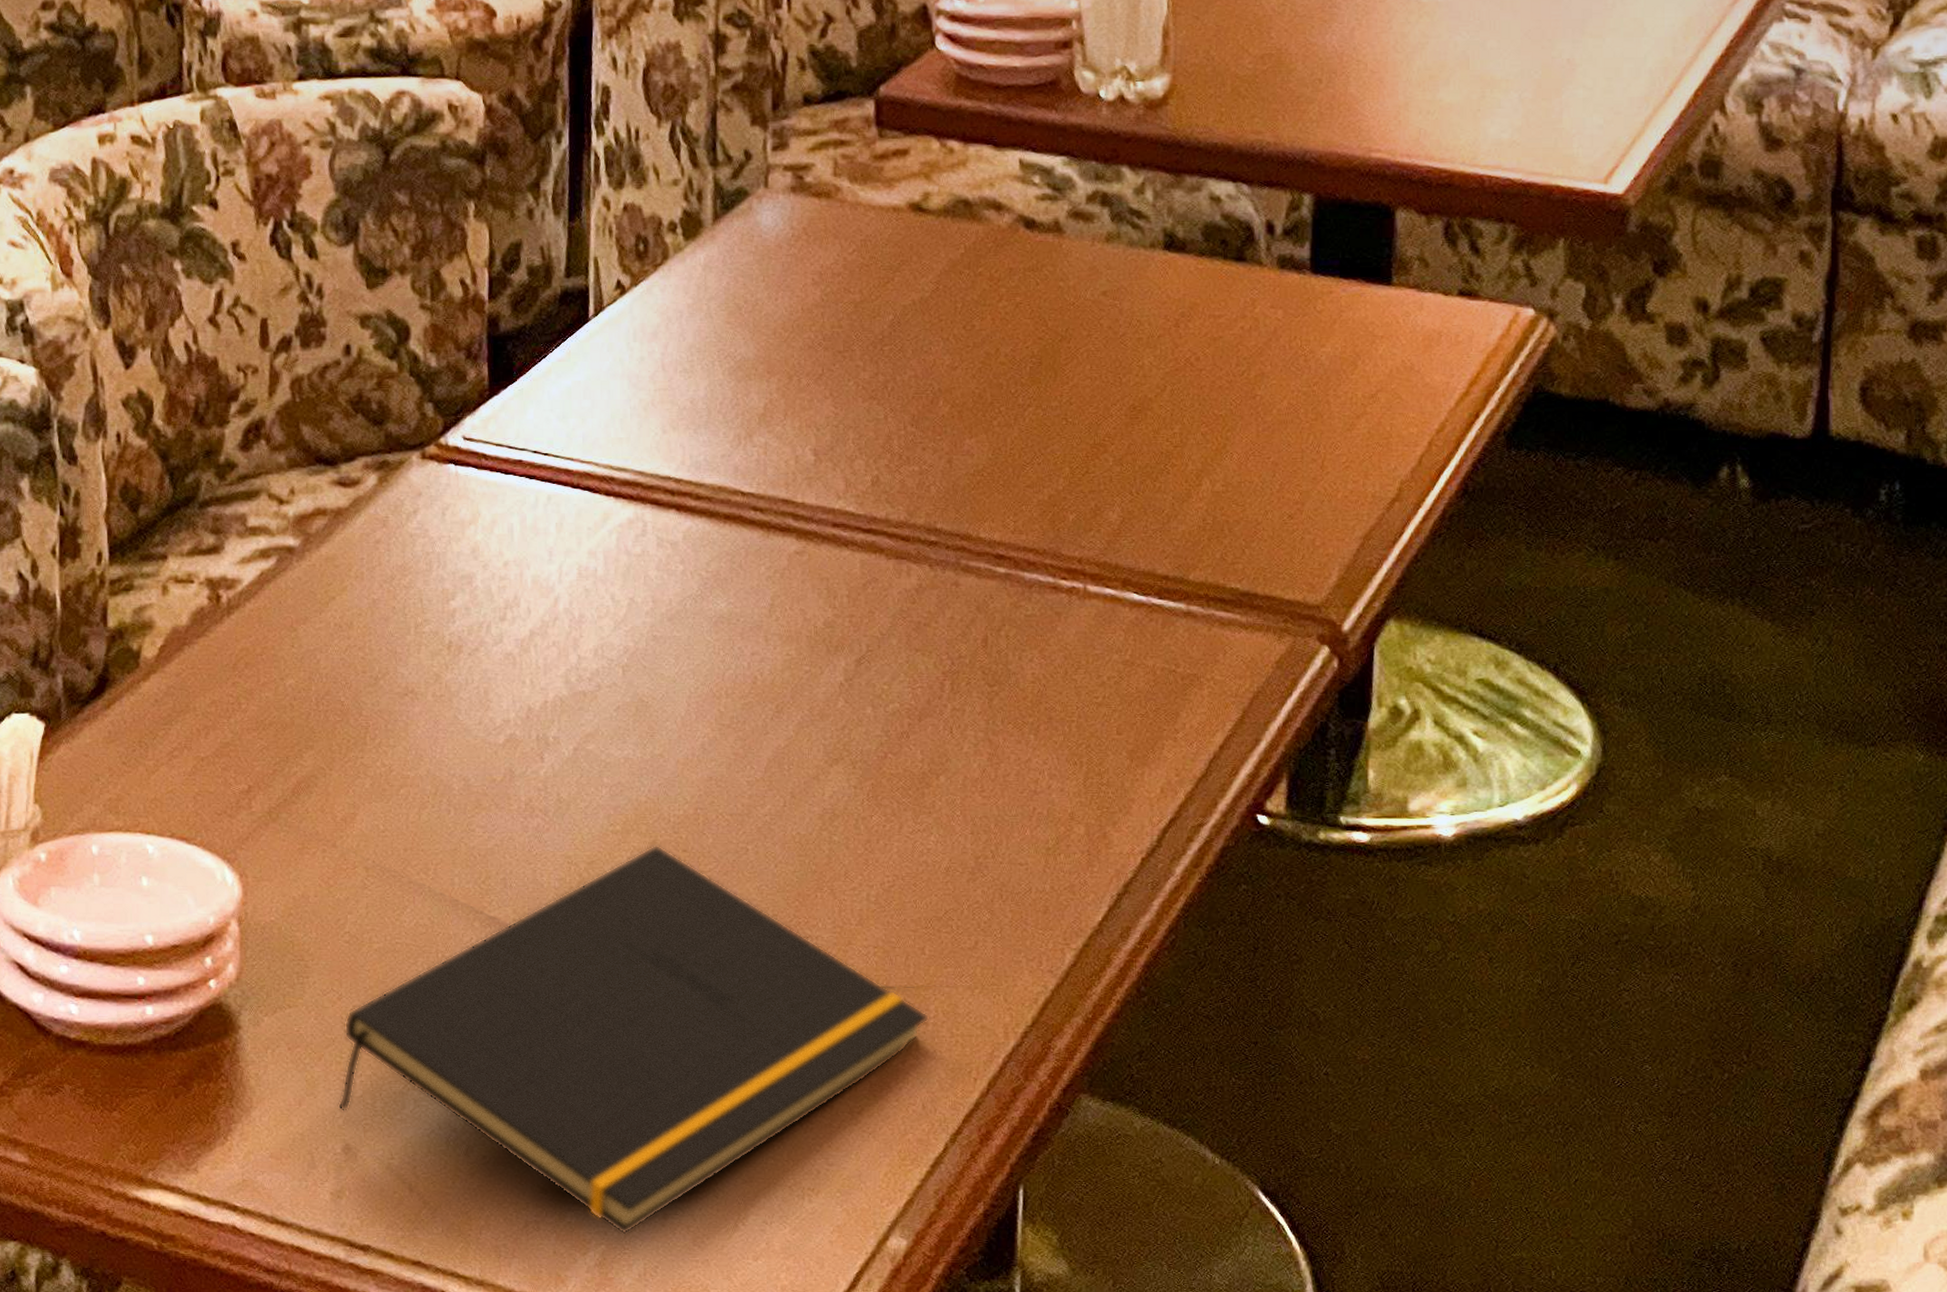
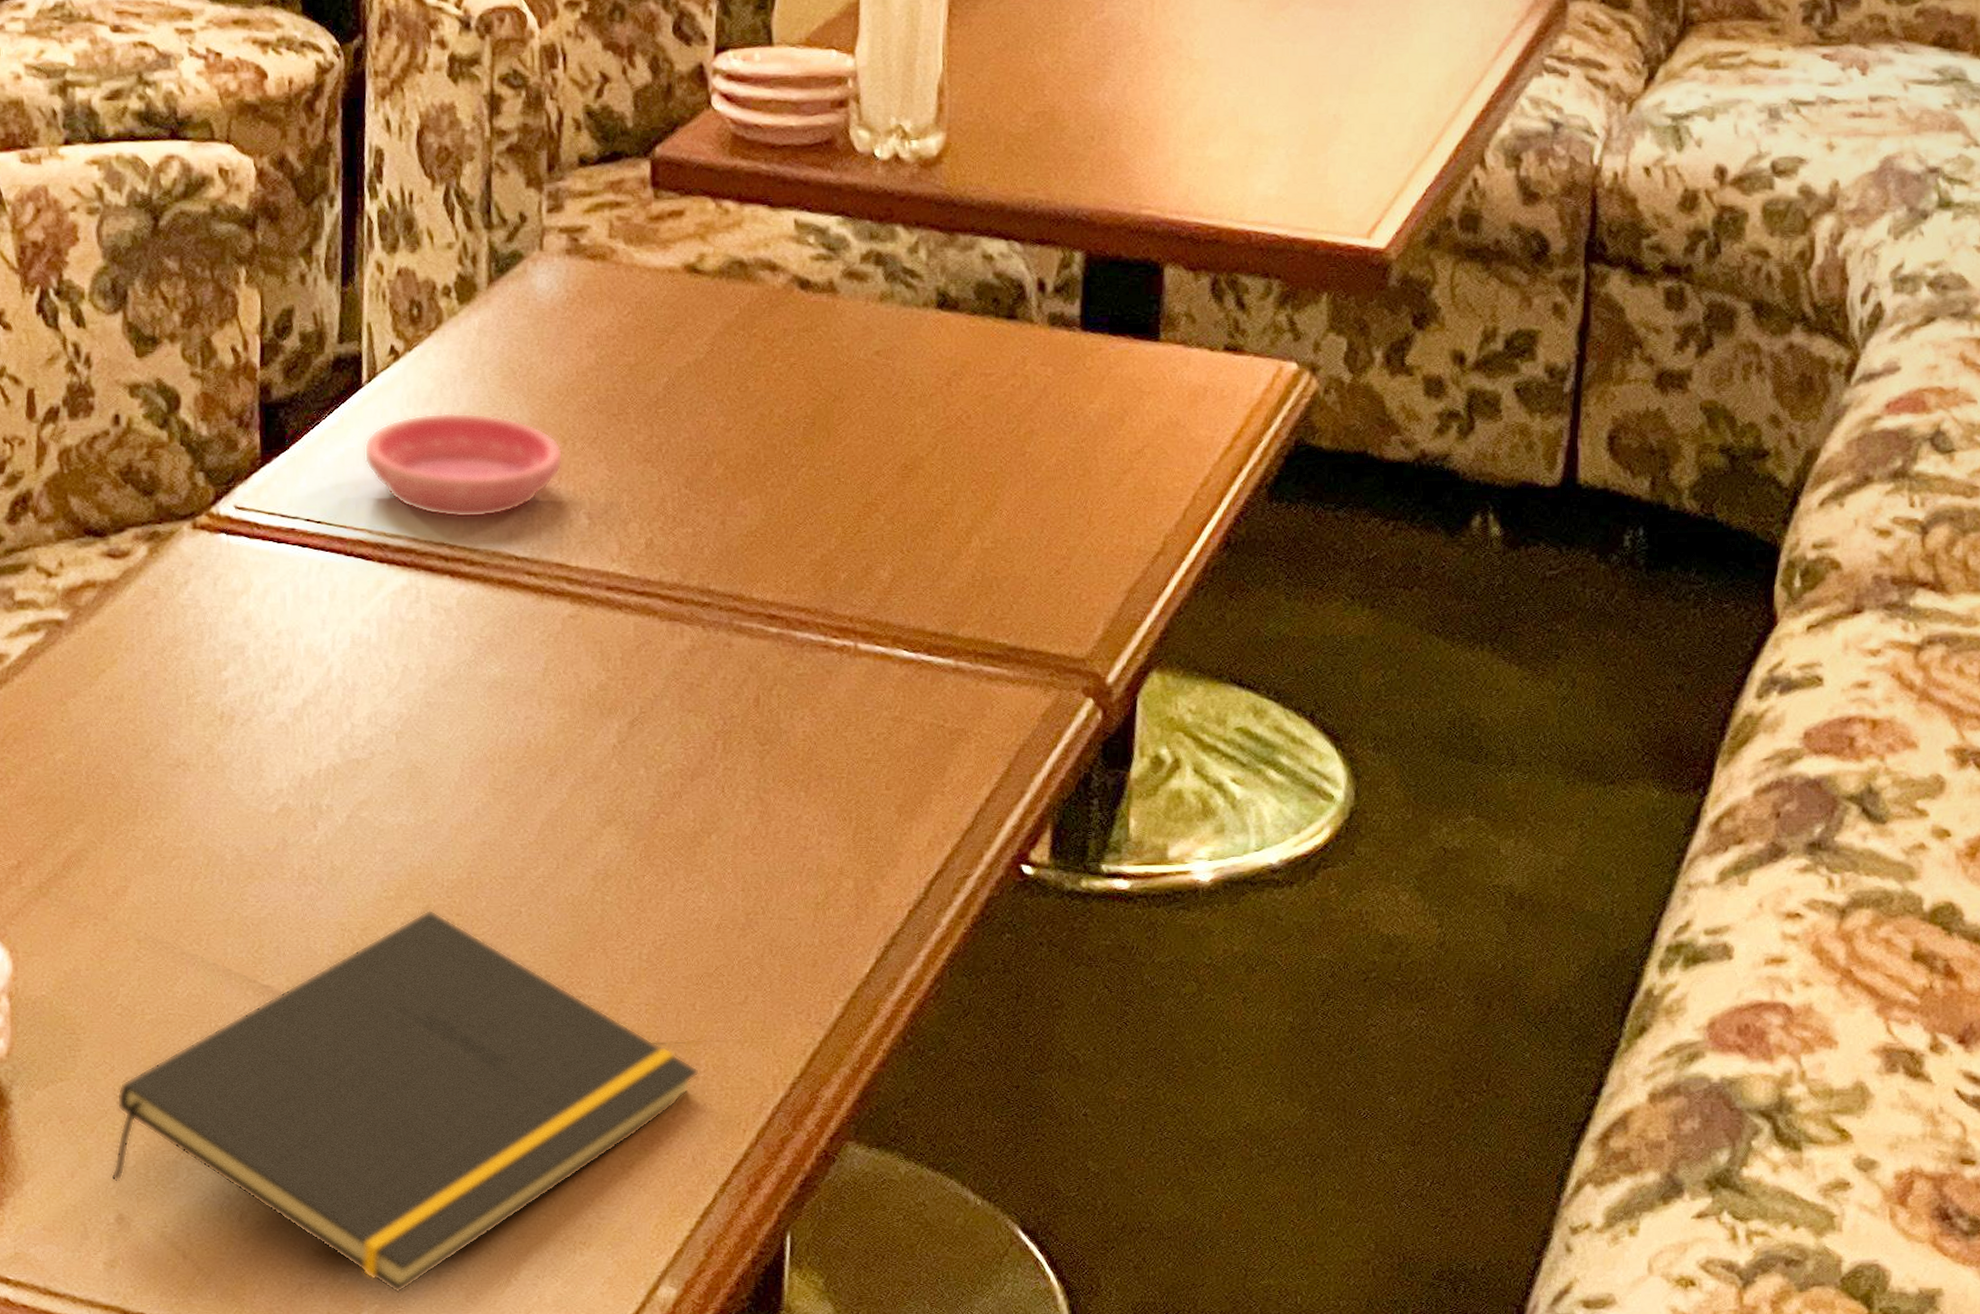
saucer: none [590,347,789,452] -> present [364,412,563,518]

